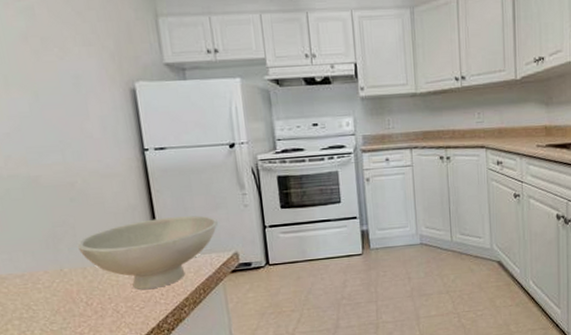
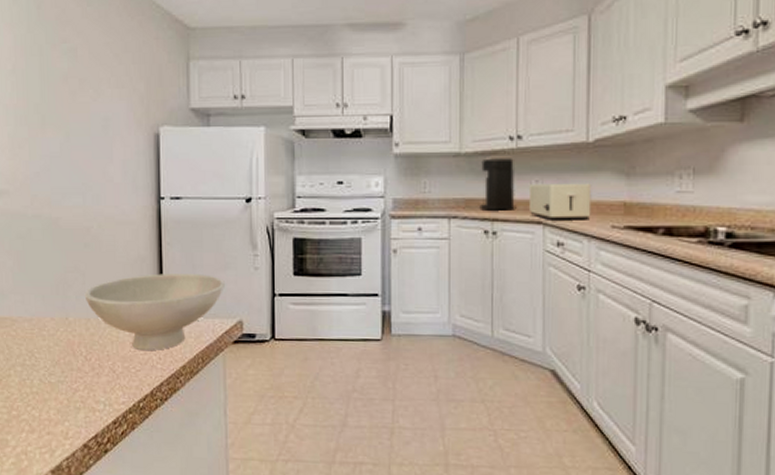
coffee maker: none [434,95,462,140] -> present [479,158,514,210]
toaster: none [472,112,522,144] -> present [528,183,592,220]

